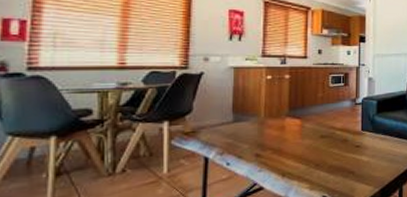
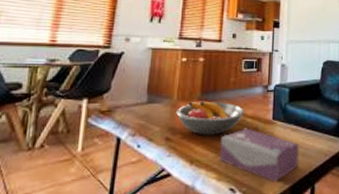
fruit bowl: none [265,116,333,149] -> present [176,101,244,135]
tissue box: none [311,140,388,187] -> present [219,128,300,182]

